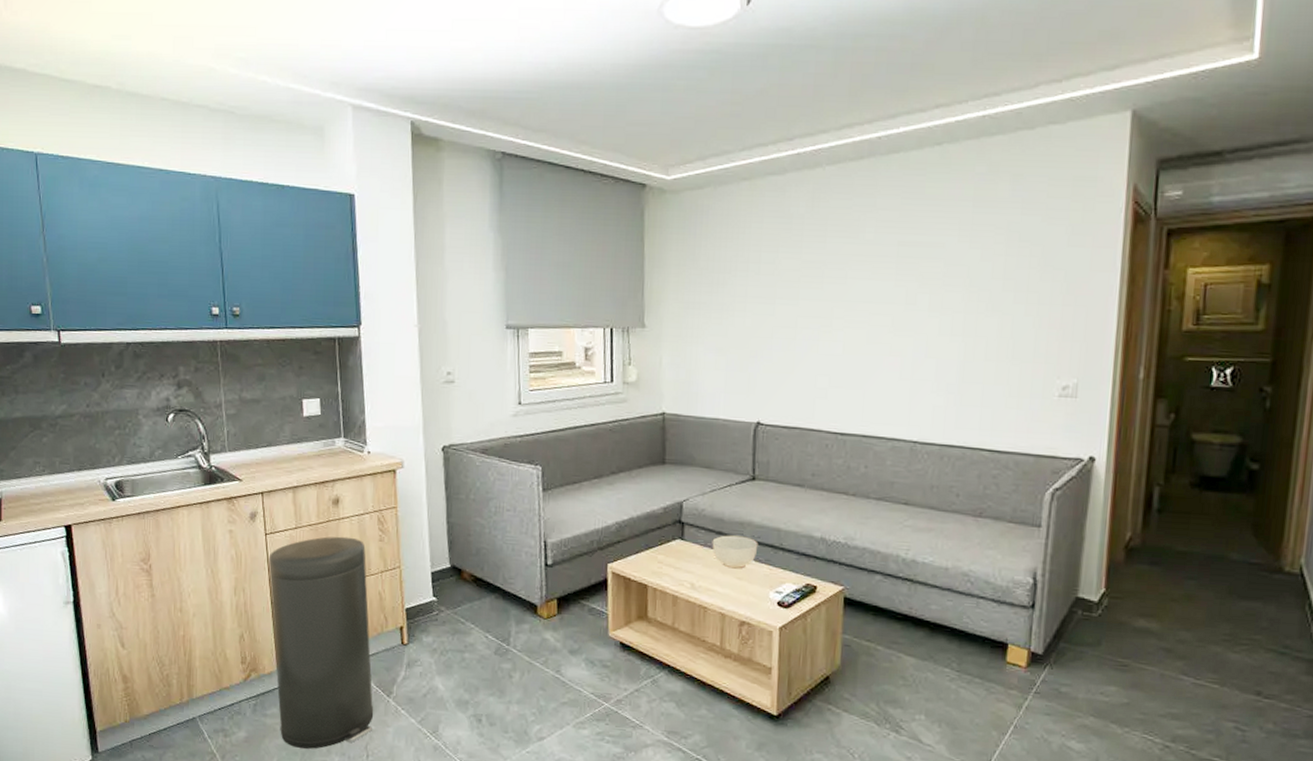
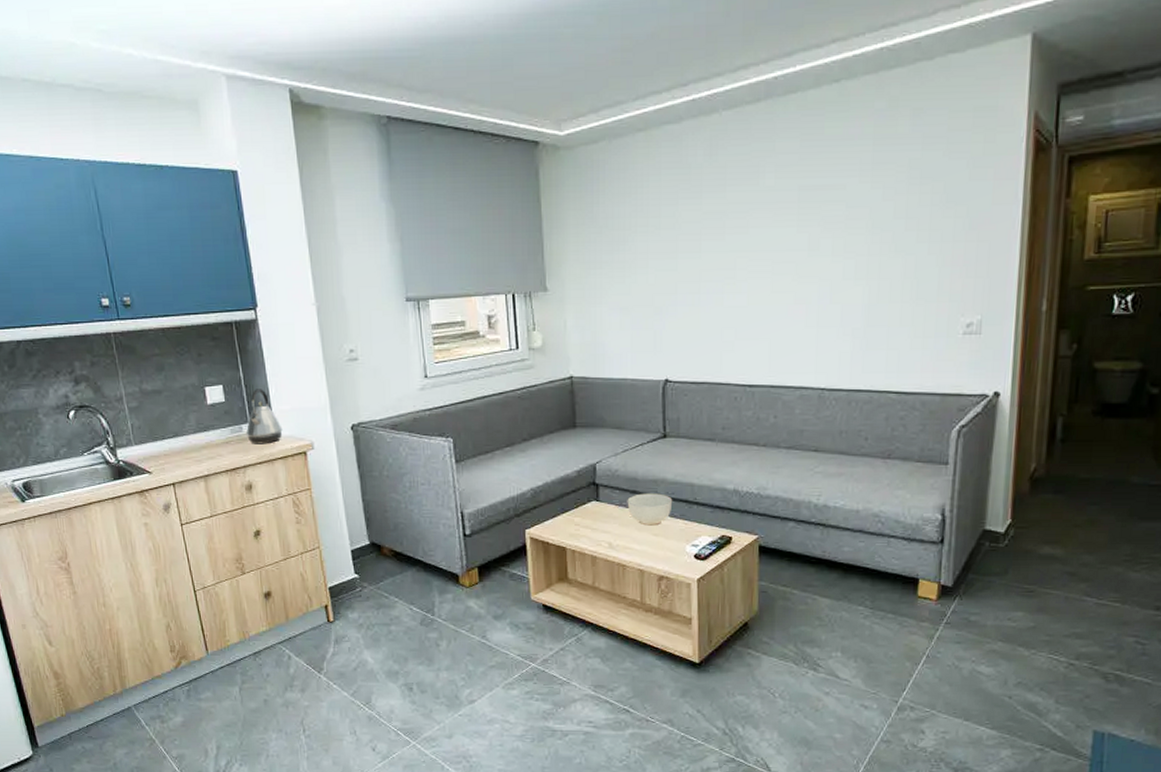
pedal bin: present [268,536,374,749] -> none [186,521,306,728]
kettle: none [338,404,375,460] -> present [246,389,283,444]

